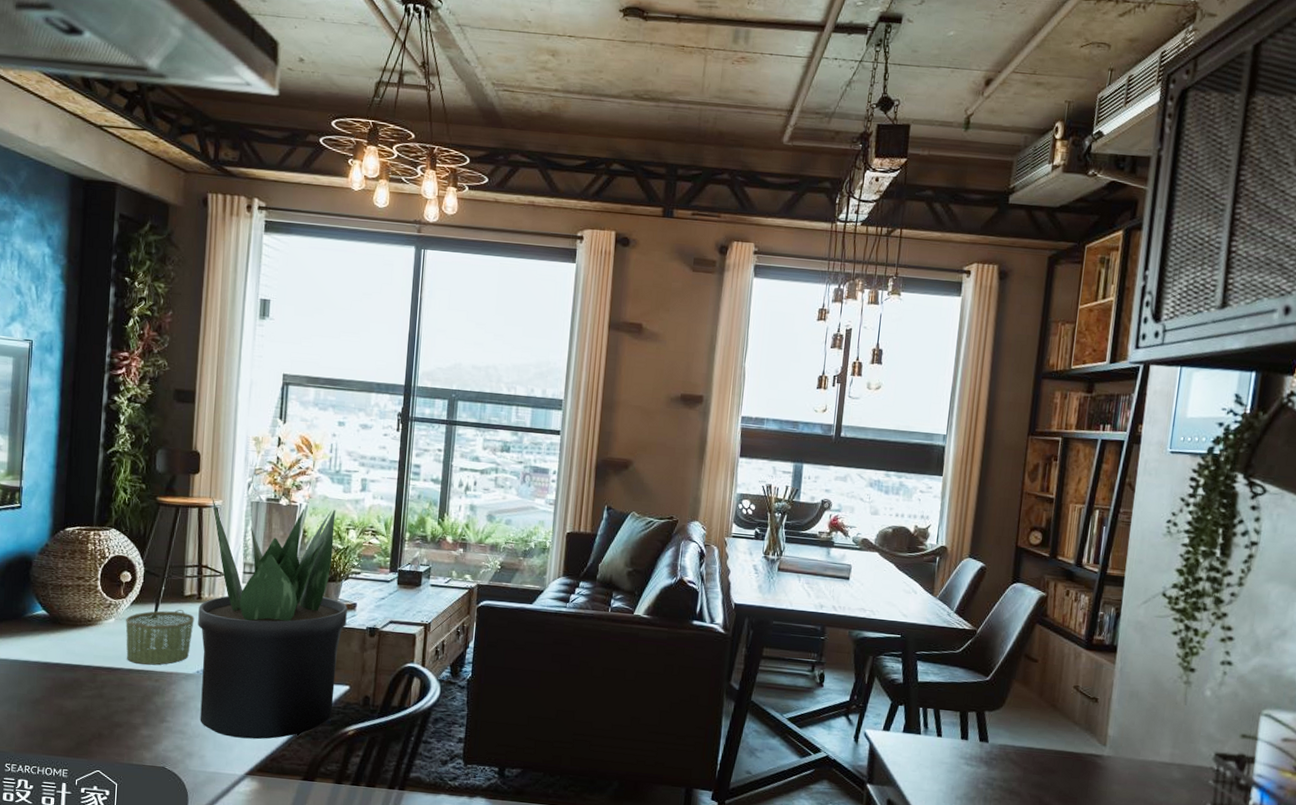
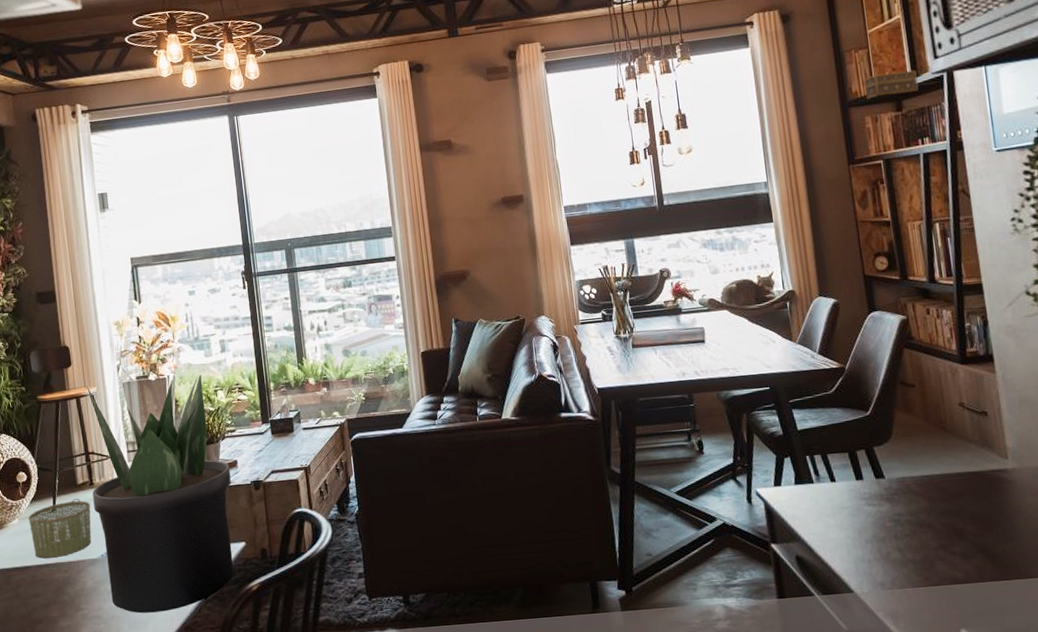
decorative box: none [1062,351,1115,379] -> present [864,70,919,100]

